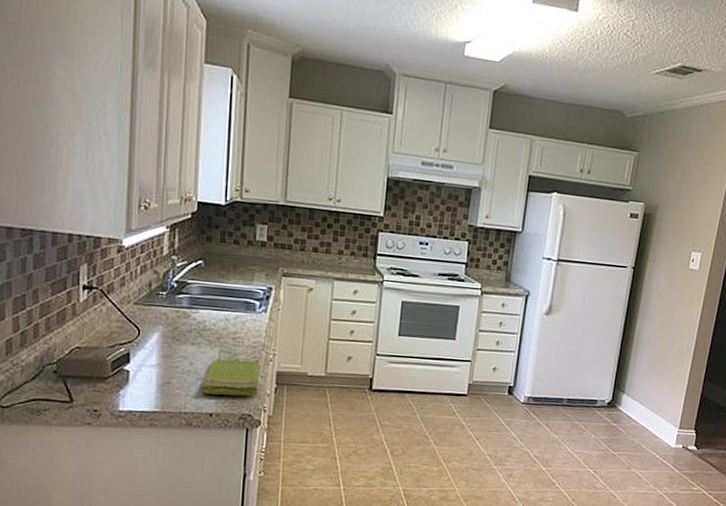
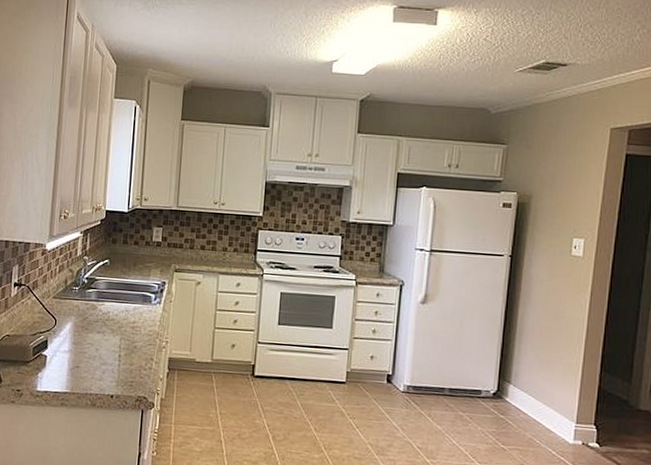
dish towel: present [200,358,261,397] -> none [103,345,155,381]

